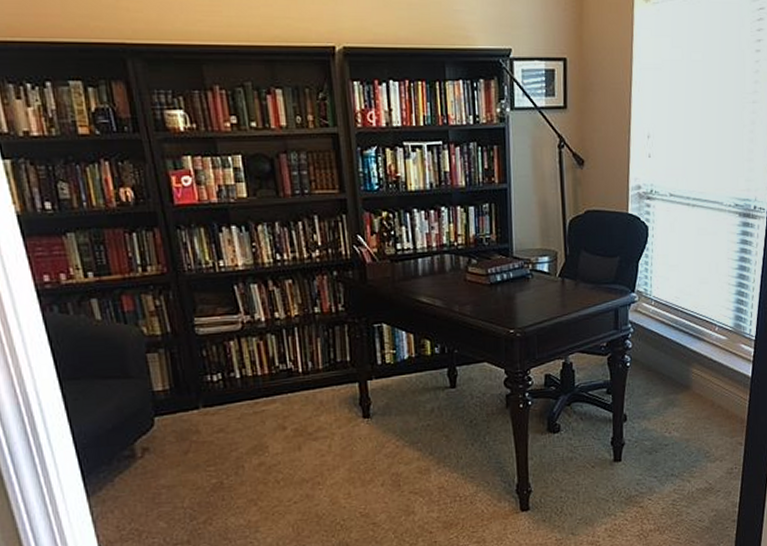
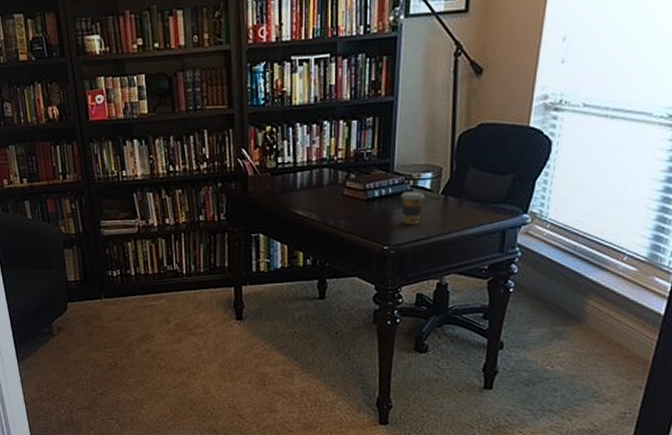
coffee cup: none [522,274,545,308] -> present [401,191,426,225]

